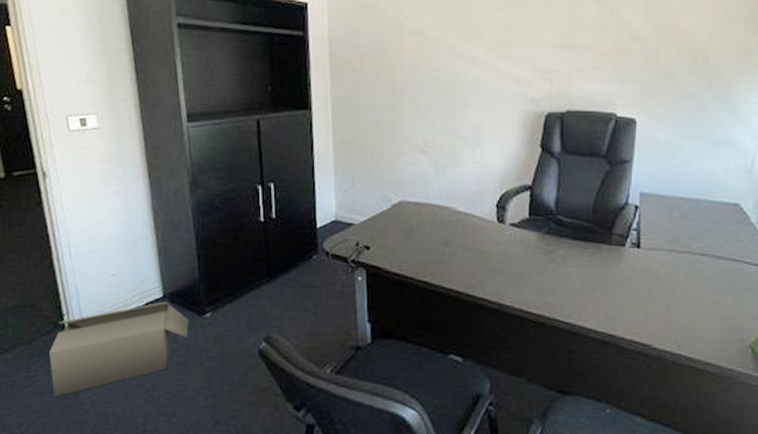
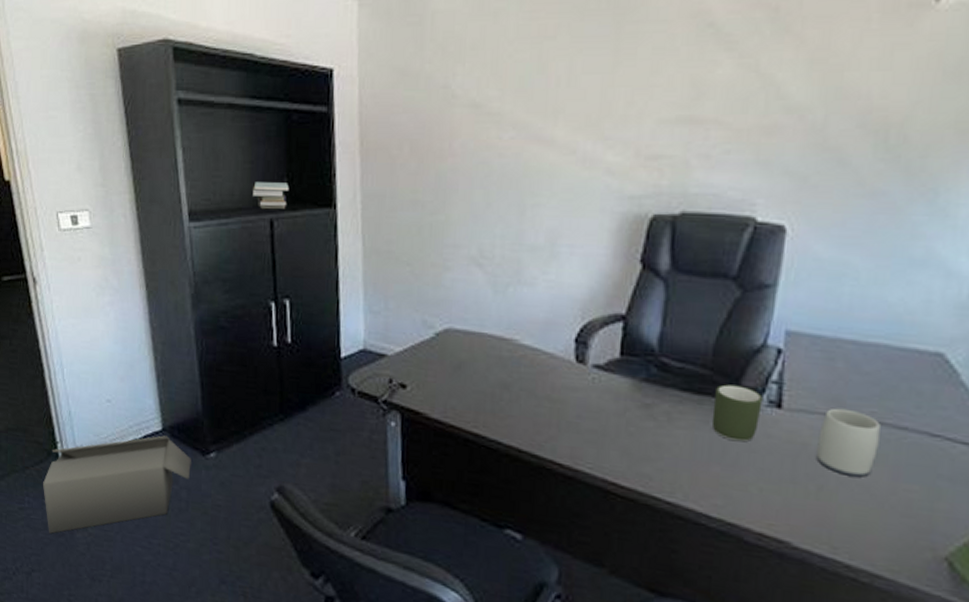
books: none [241,90,273,112] -> present [252,182,289,210]
mug: none [594,233,628,274] -> present [711,384,763,442]
mug: none [665,245,704,293] -> present [816,408,880,477]

